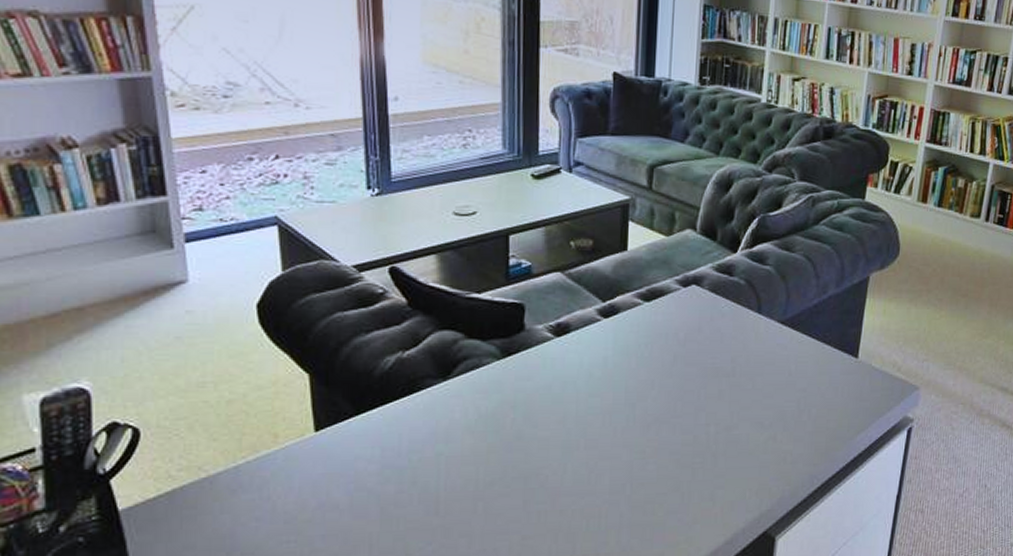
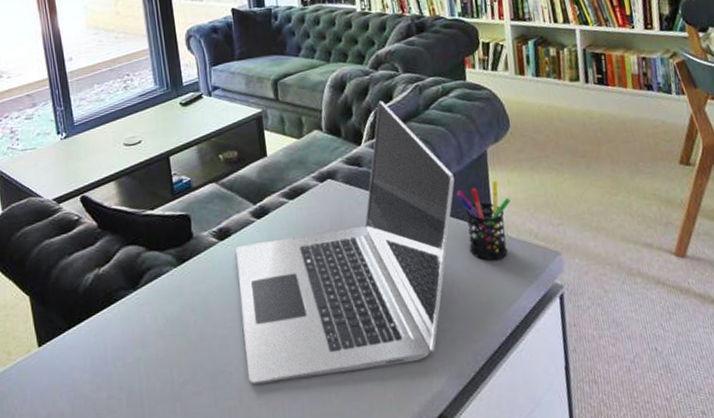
laptop: none [565,207,830,490] -> present [236,100,455,385]
pen holder: none [828,308,882,389] -> present [456,180,511,261]

